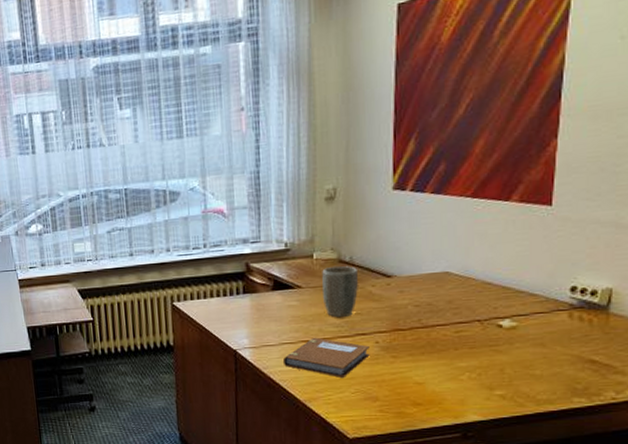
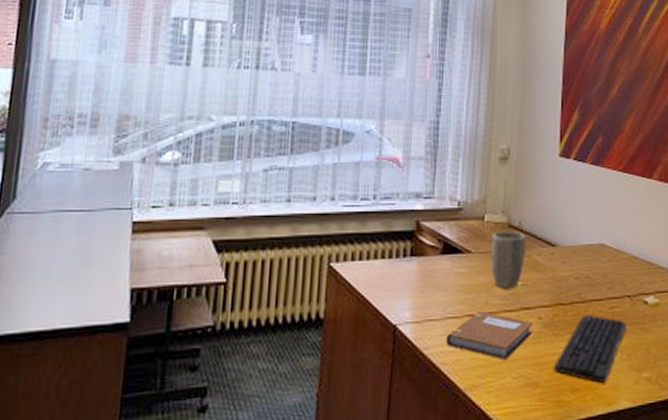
keyboard: none [392,338,476,398] -> present [553,314,627,383]

